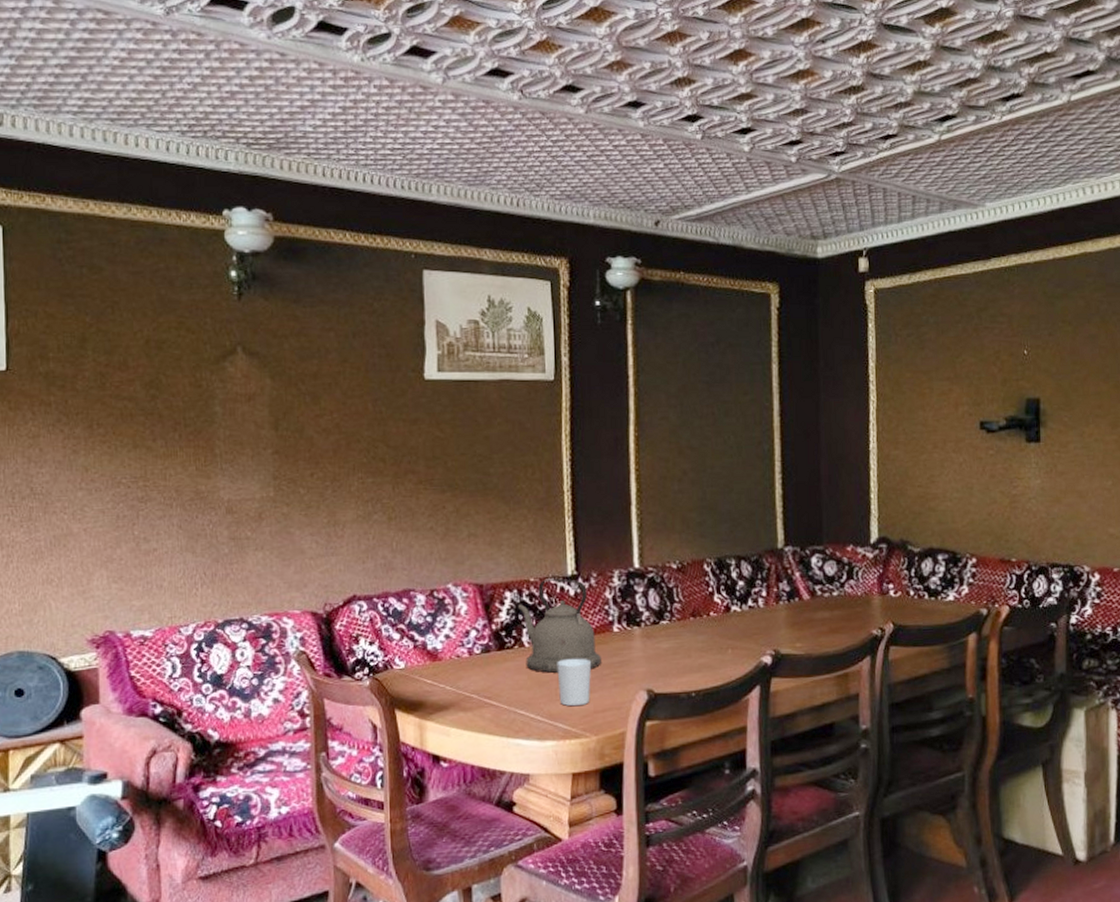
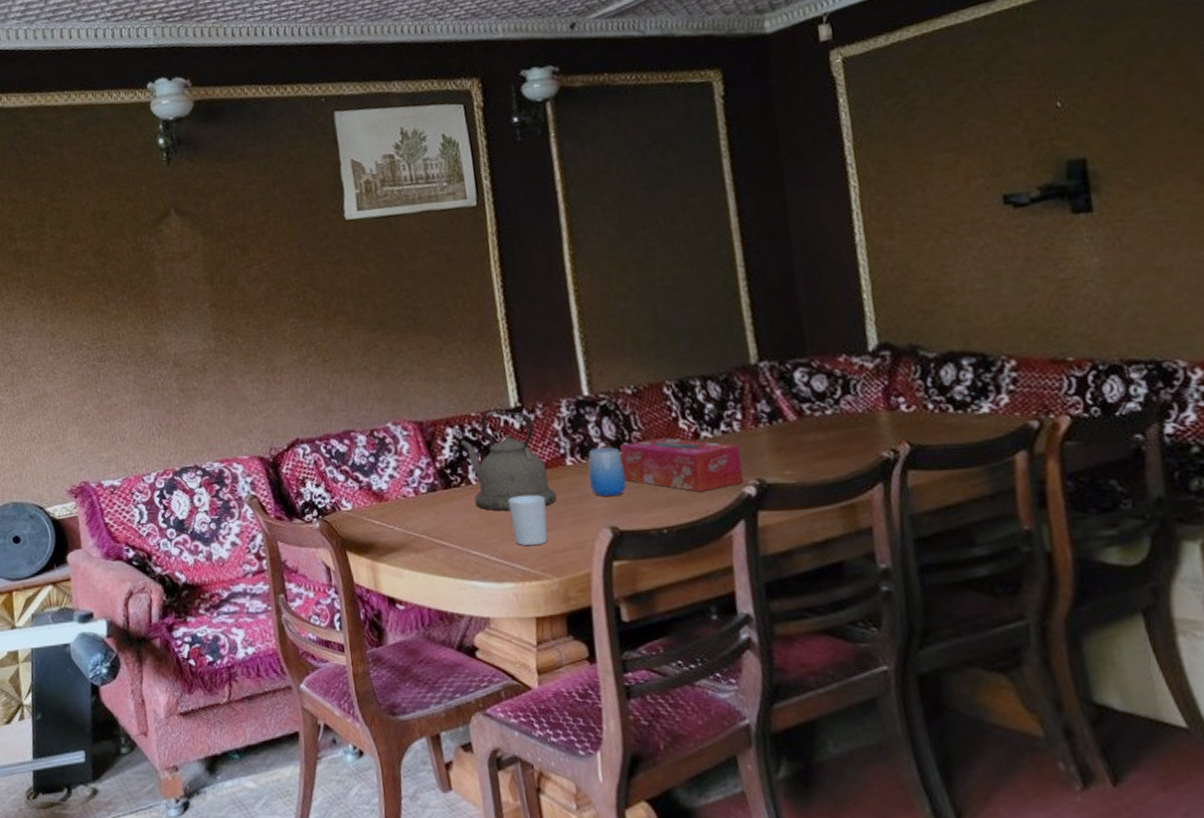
cup: none [632,616,665,662] -> present [588,447,627,497]
tissue box: none [661,609,763,660] -> present [619,437,744,492]

